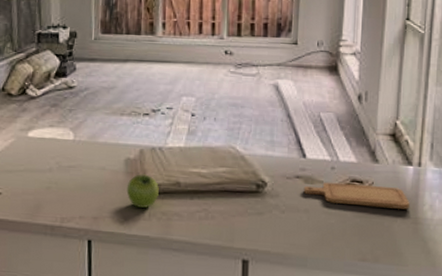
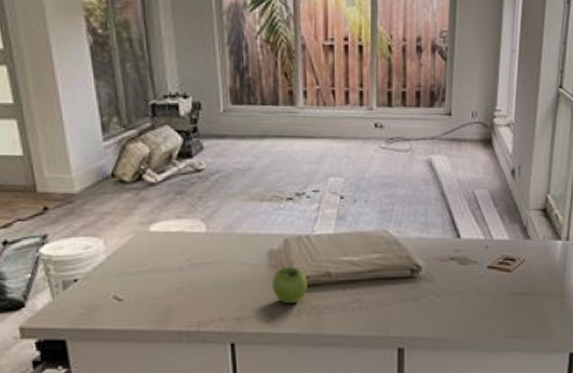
chopping board: present [303,182,410,210] -> none [458,262,558,285]

